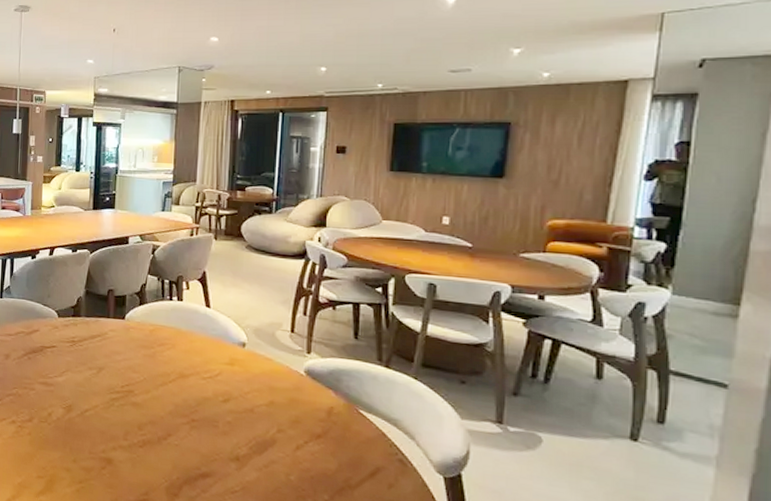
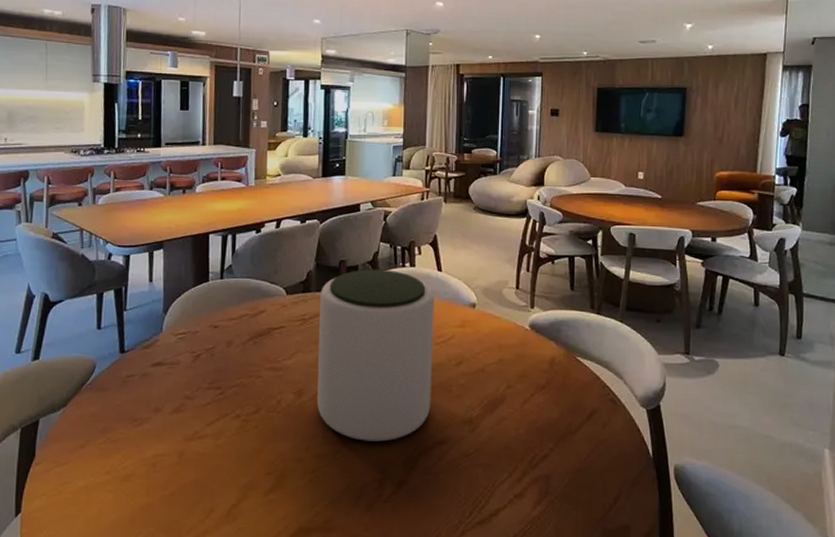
plant pot: none [85,299,202,466] -> present [317,269,435,442]

